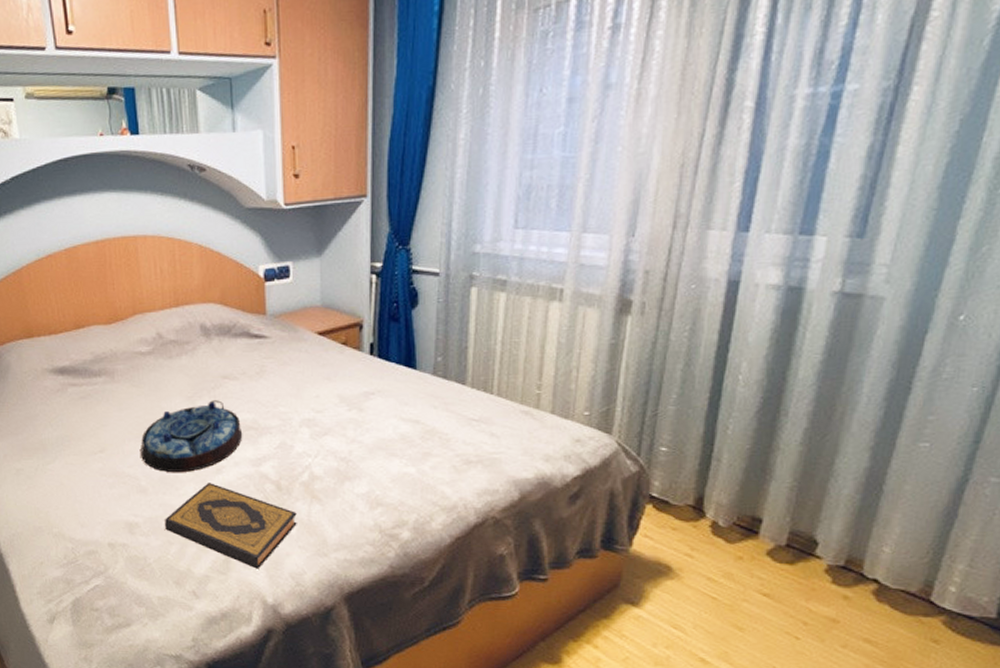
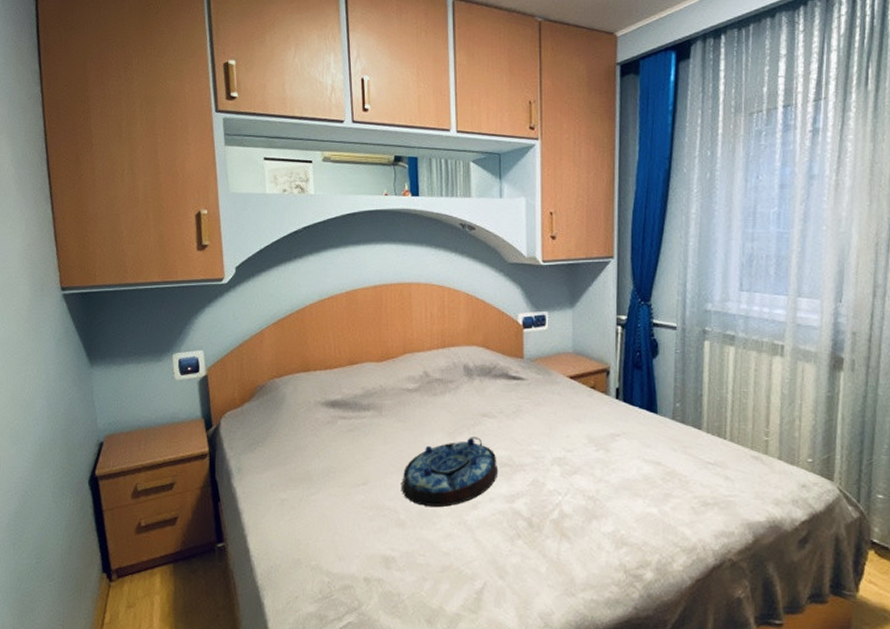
hardback book: present [165,483,297,569] -> none [421,518,547,608]

